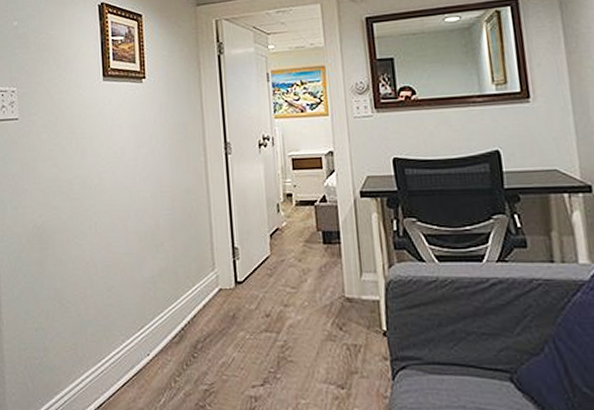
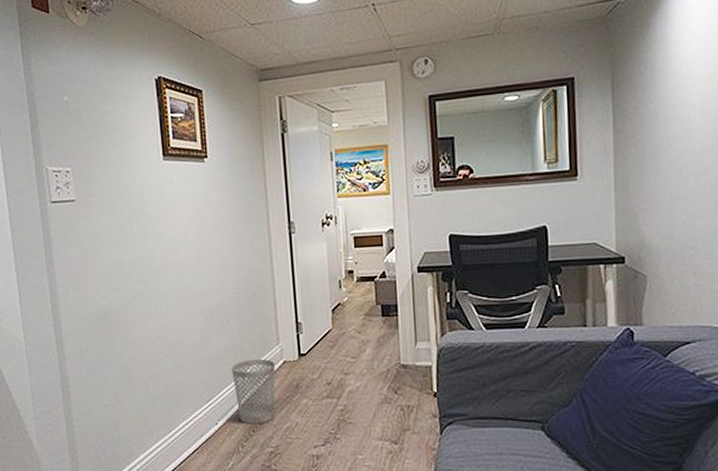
wastebasket: none [165,285,211,357] -> present [232,358,276,424]

